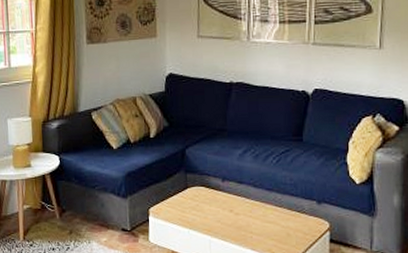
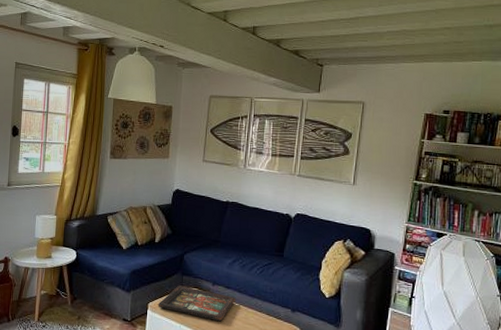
decorative tray: none [160,185,251,223] -> present [157,285,236,322]

